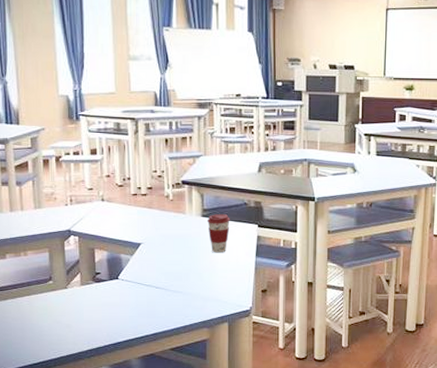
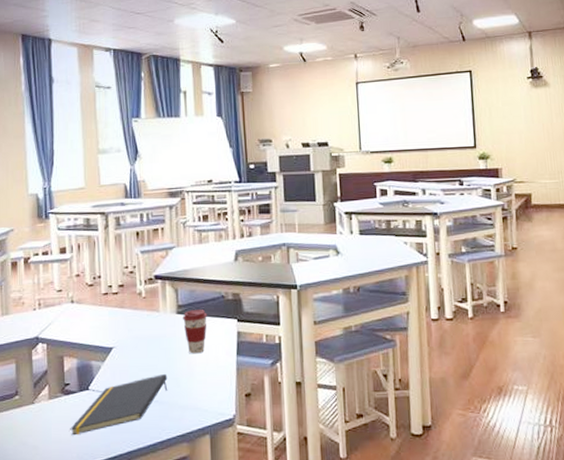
notepad: none [101,268,192,318] -> present [70,373,168,436]

